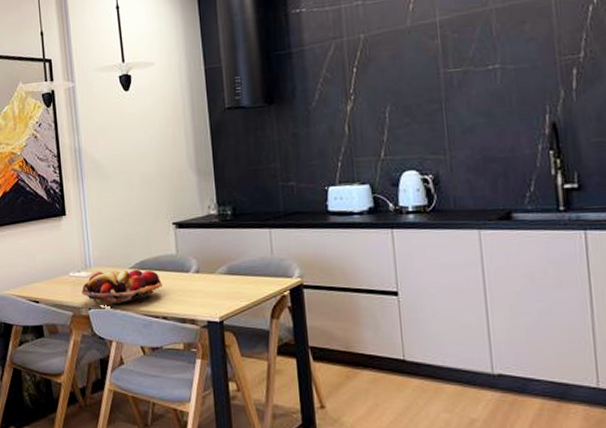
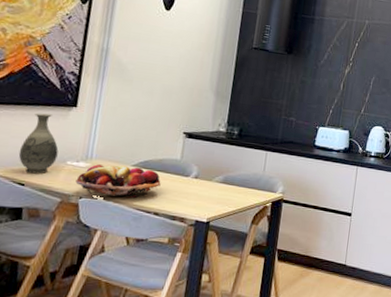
vase: none [27,227,60,290] -> present [18,113,59,174]

